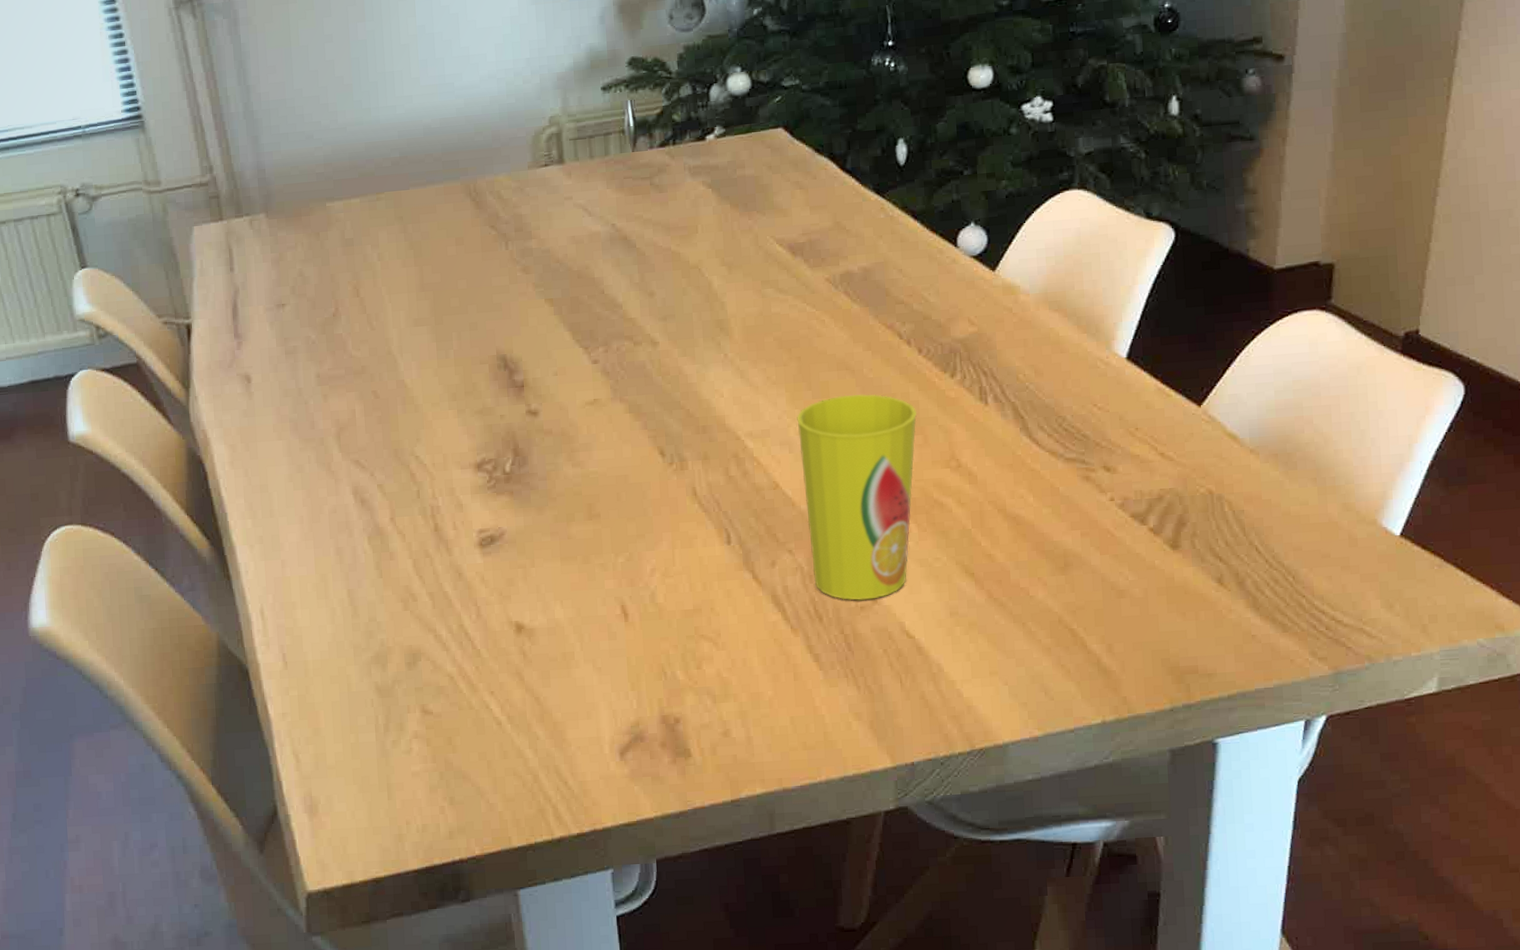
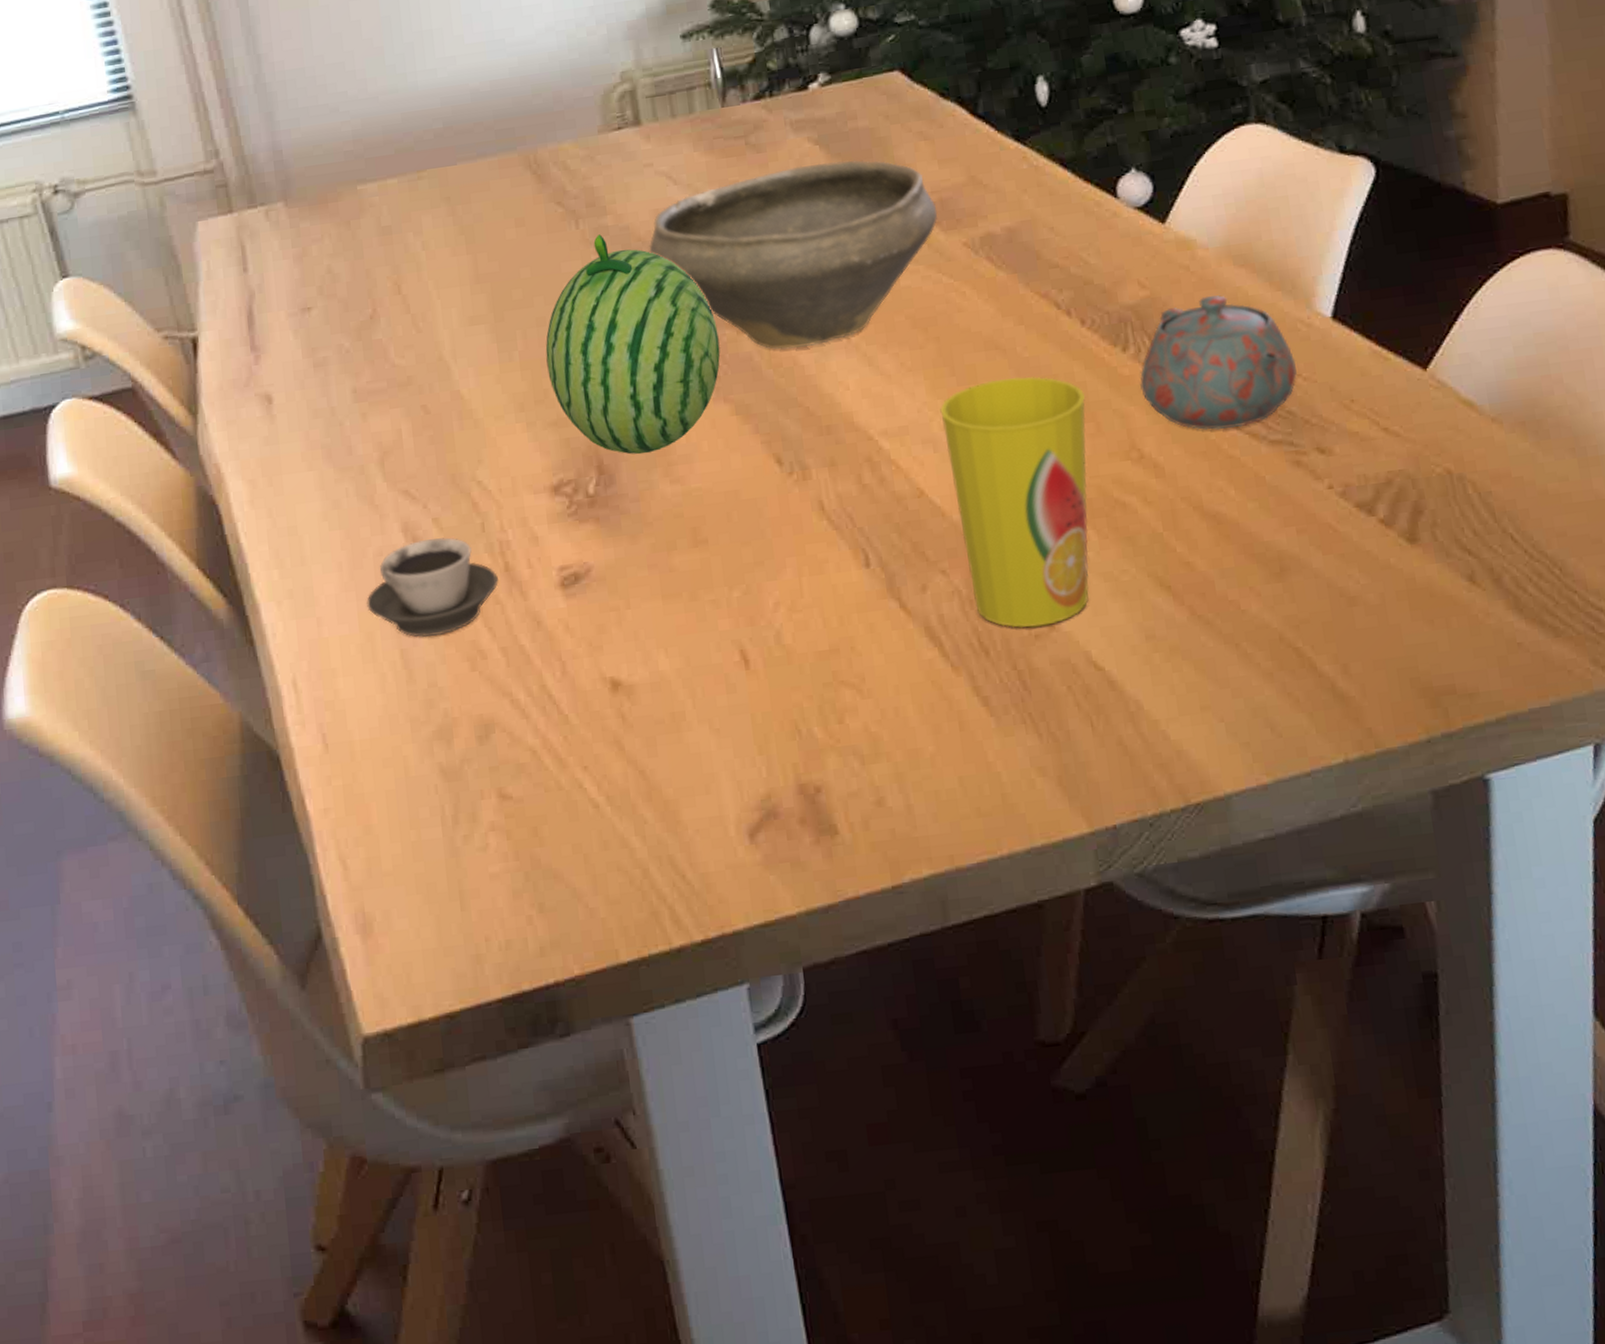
cup: none [322,501,429,581] -> present [367,537,498,638]
fruit: none [476,255,619,441] -> present [545,234,720,454]
bowl: none [565,203,807,361] -> present [649,160,938,350]
teapot: none [963,334,1094,447] -> present [1140,295,1297,430]

